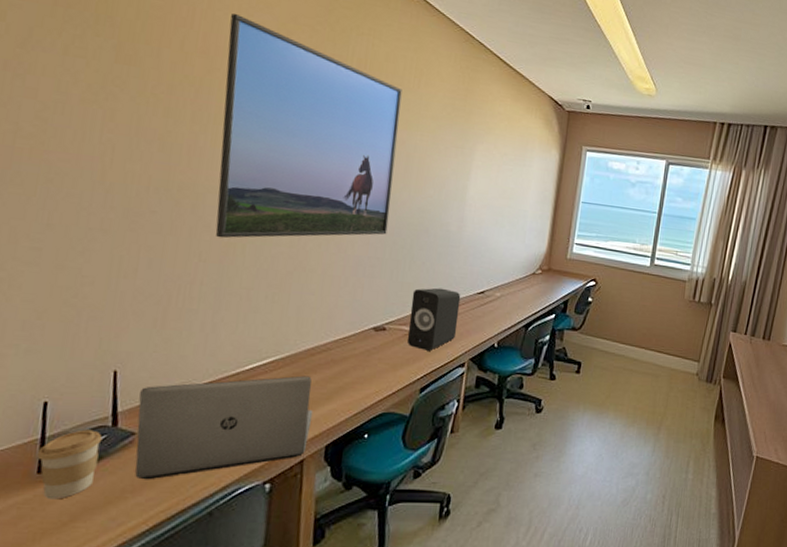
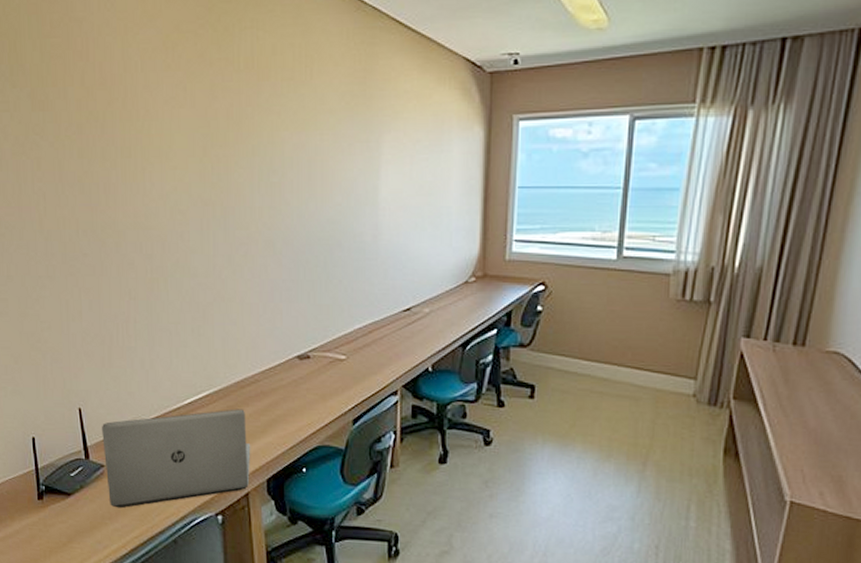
coffee cup: present [37,429,103,500] -> none [35,462,80,523]
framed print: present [215,13,402,238] -> none [120,34,298,274]
speaker: present [407,287,461,351] -> none [333,308,385,378]

